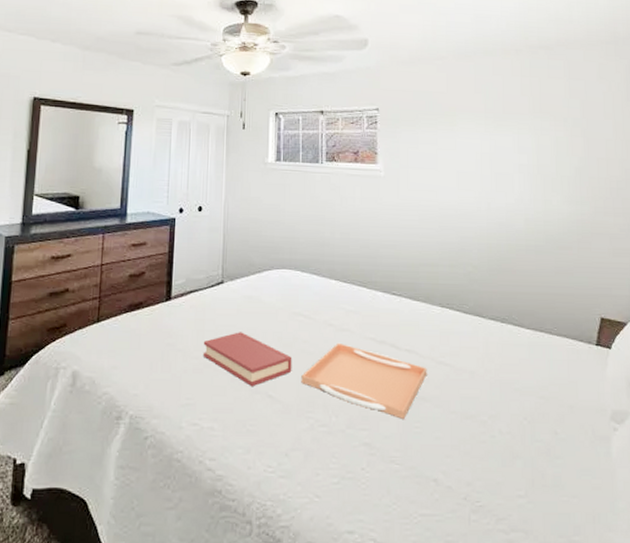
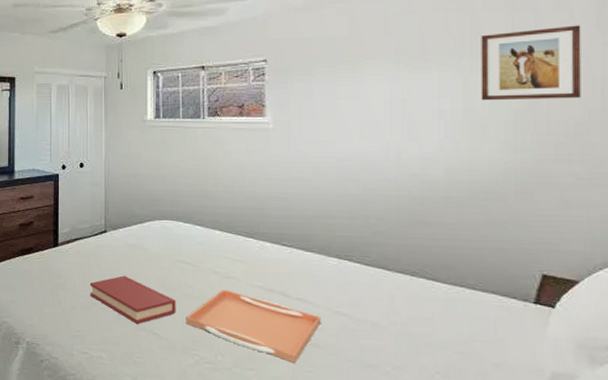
wall art: none [548,96,620,159] -> present [481,25,581,101]

